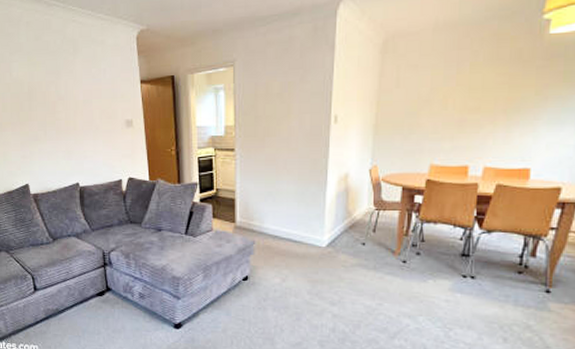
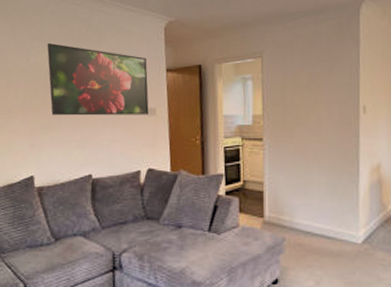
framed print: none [26,55,126,129] -> present [47,42,149,116]

